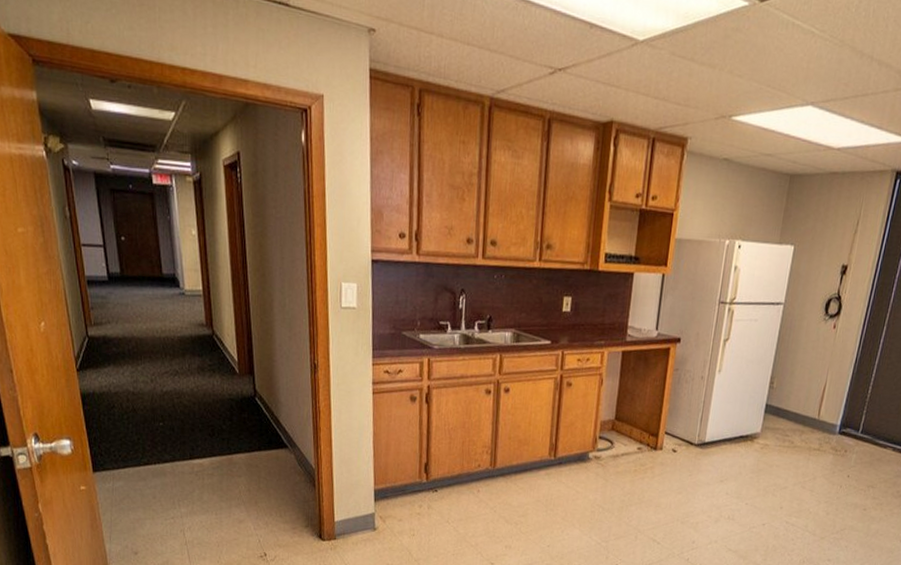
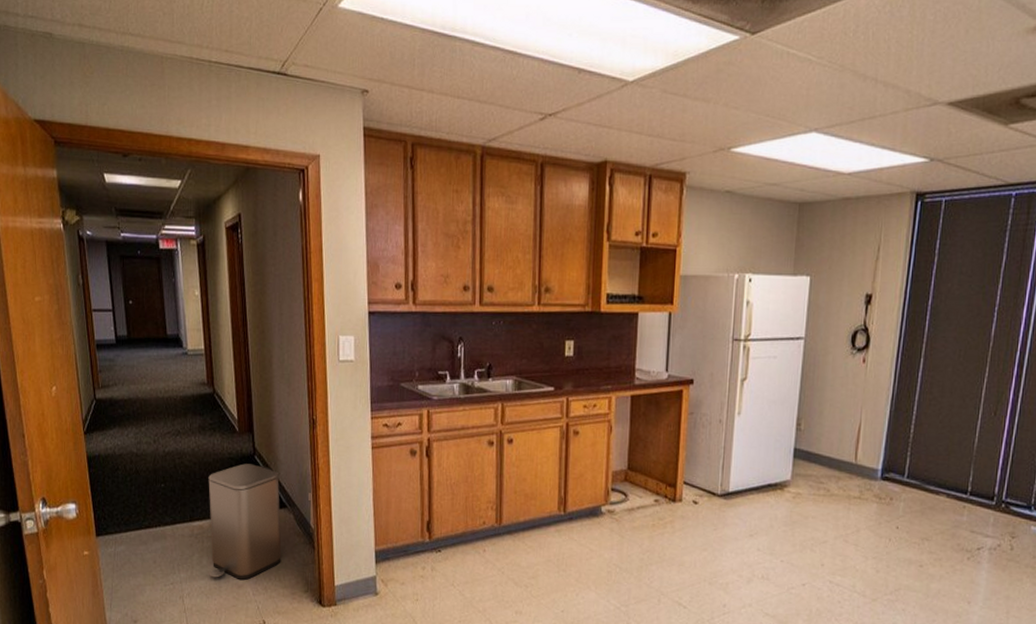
pedal bin: none [208,405,283,516] -> present [208,463,282,581]

